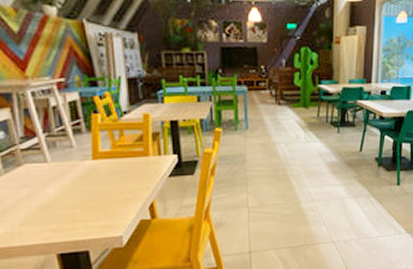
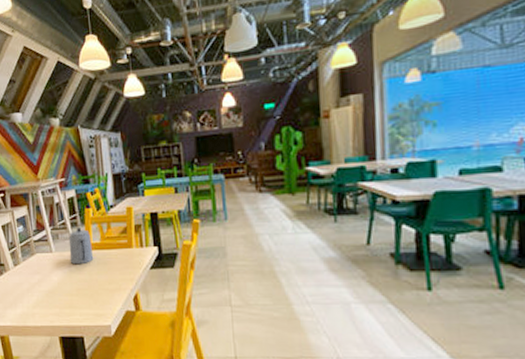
teapot: none [69,135,103,175] -> present [68,228,94,265]

